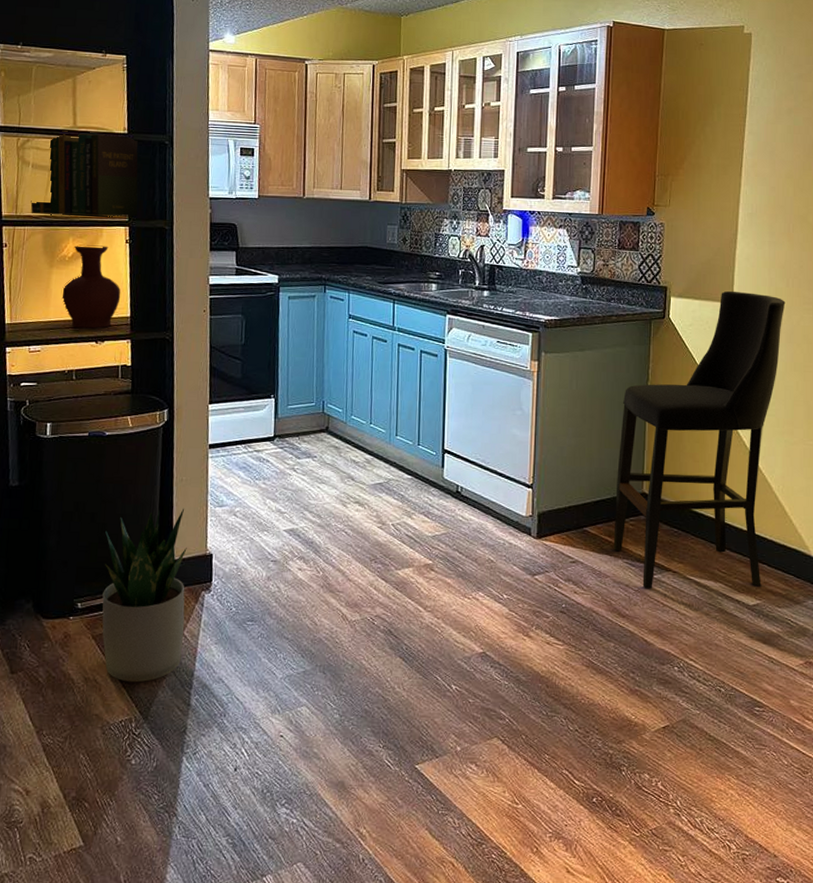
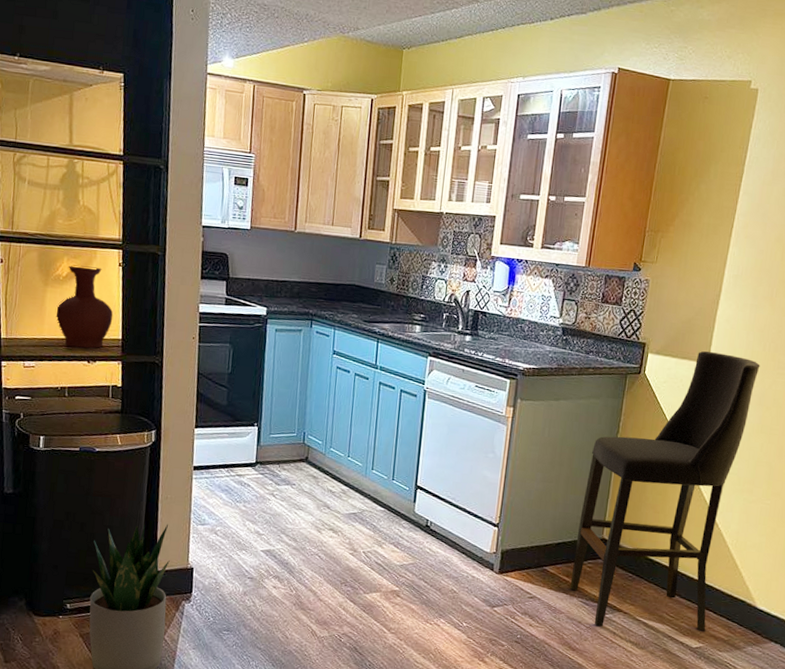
books: present [30,129,138,217] -> none [26,146,134,241]

